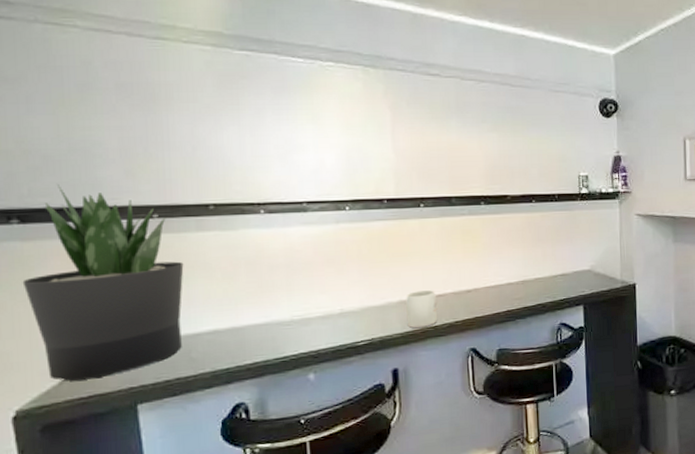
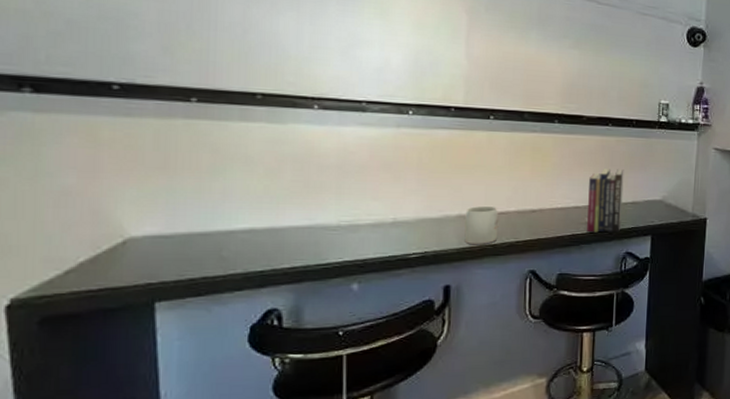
planter: present [22,184,184,381] -> none [30,54,222,271]
books: none [519,243,554,307] -> present [587,169,624,233]

